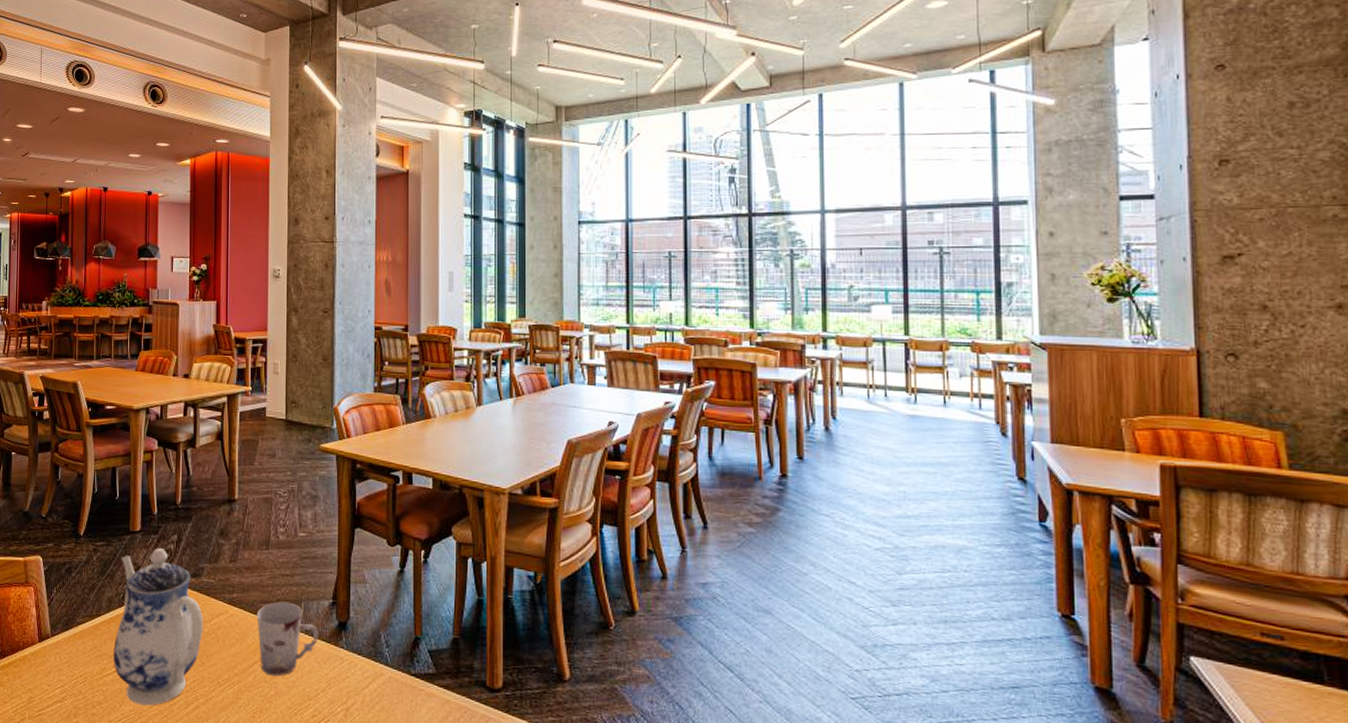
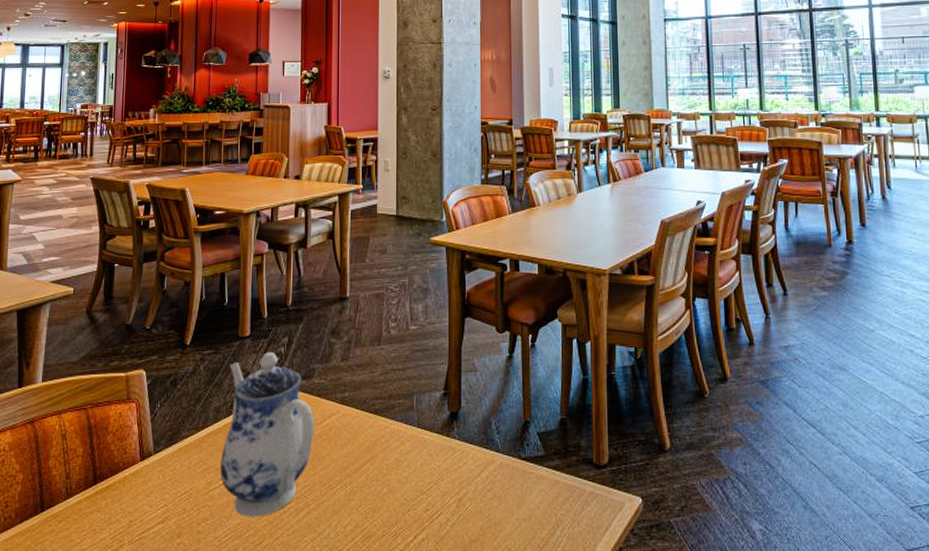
cup: present [256,601,318,677] -> none [368,396,430,474]

